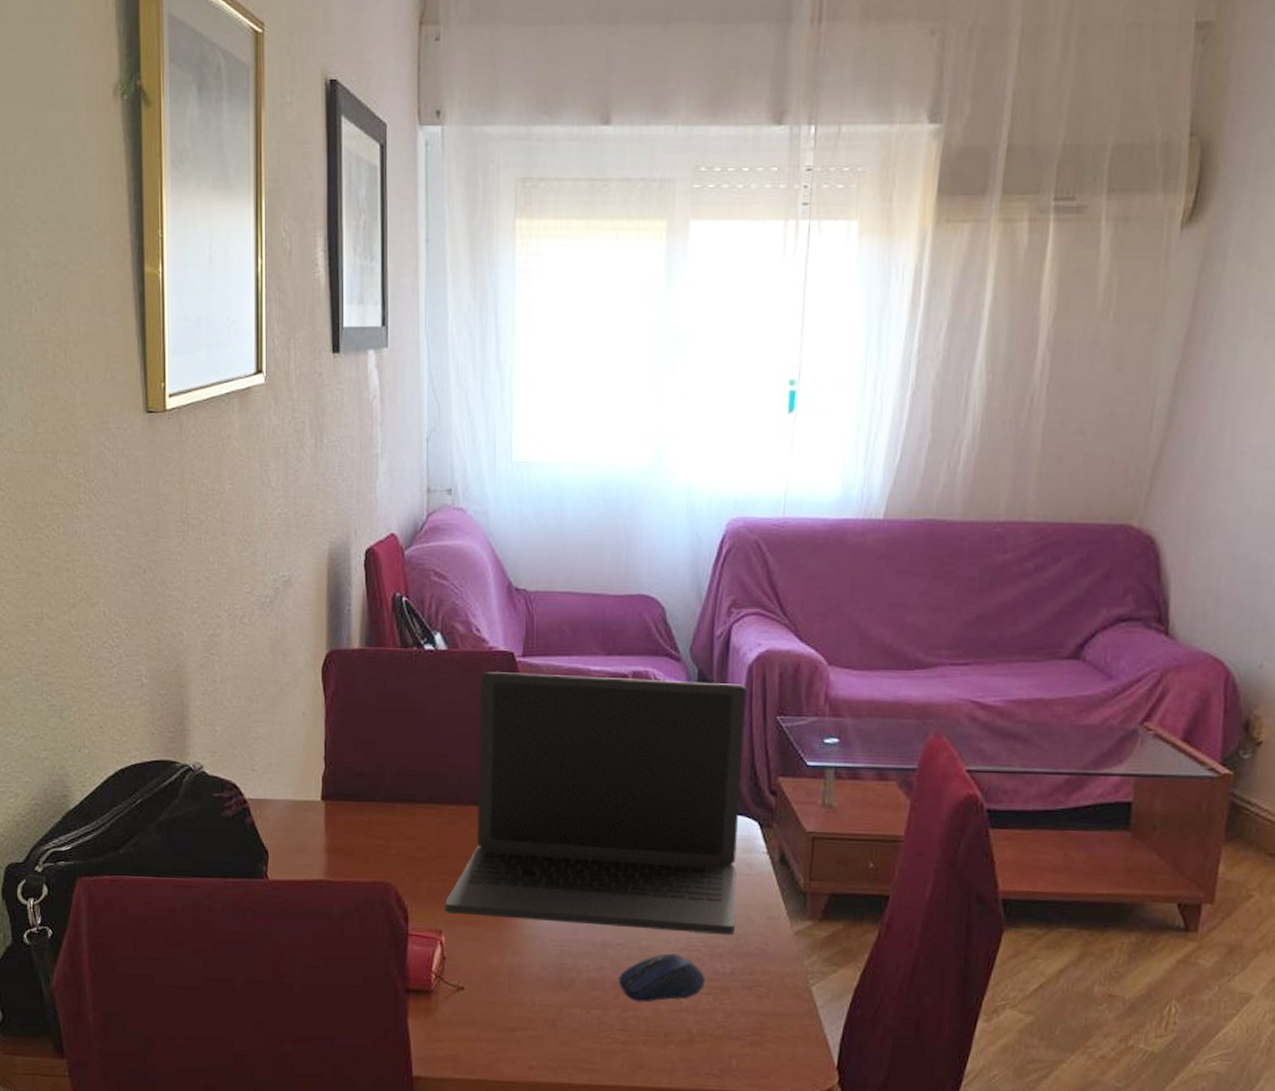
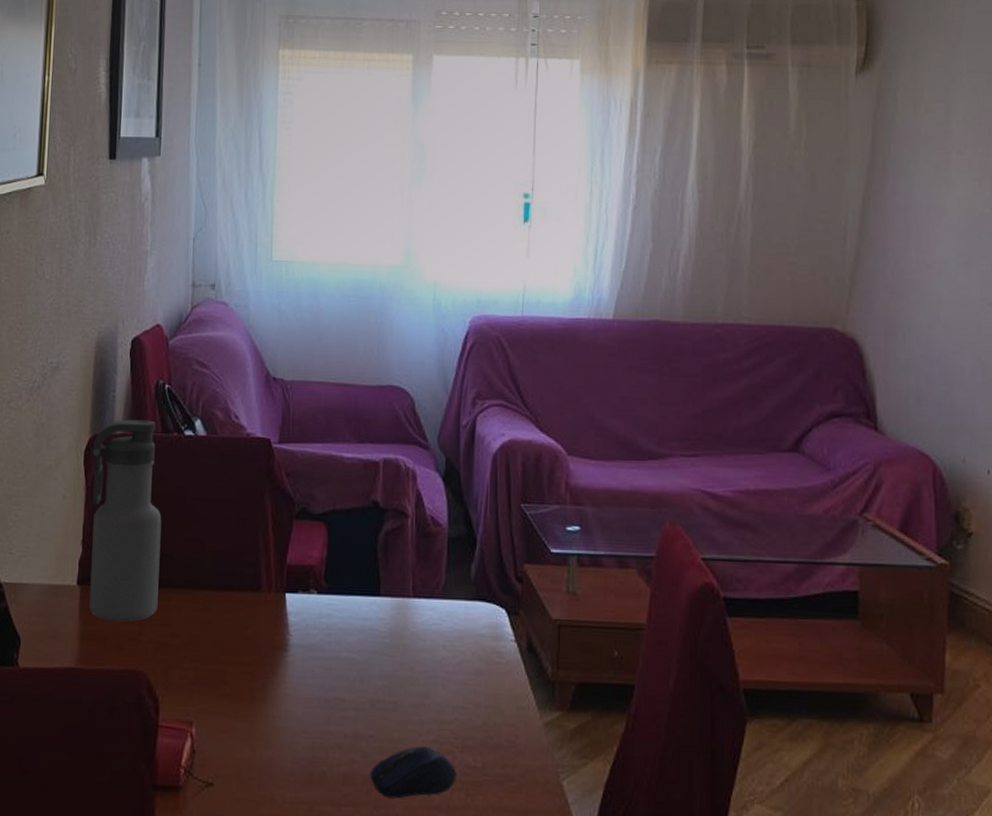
water bottle: none [330,634,404,837] -> present [89,419,162,623]
laptop: present [445,672,747,935] -> none [196,457,492,727]

